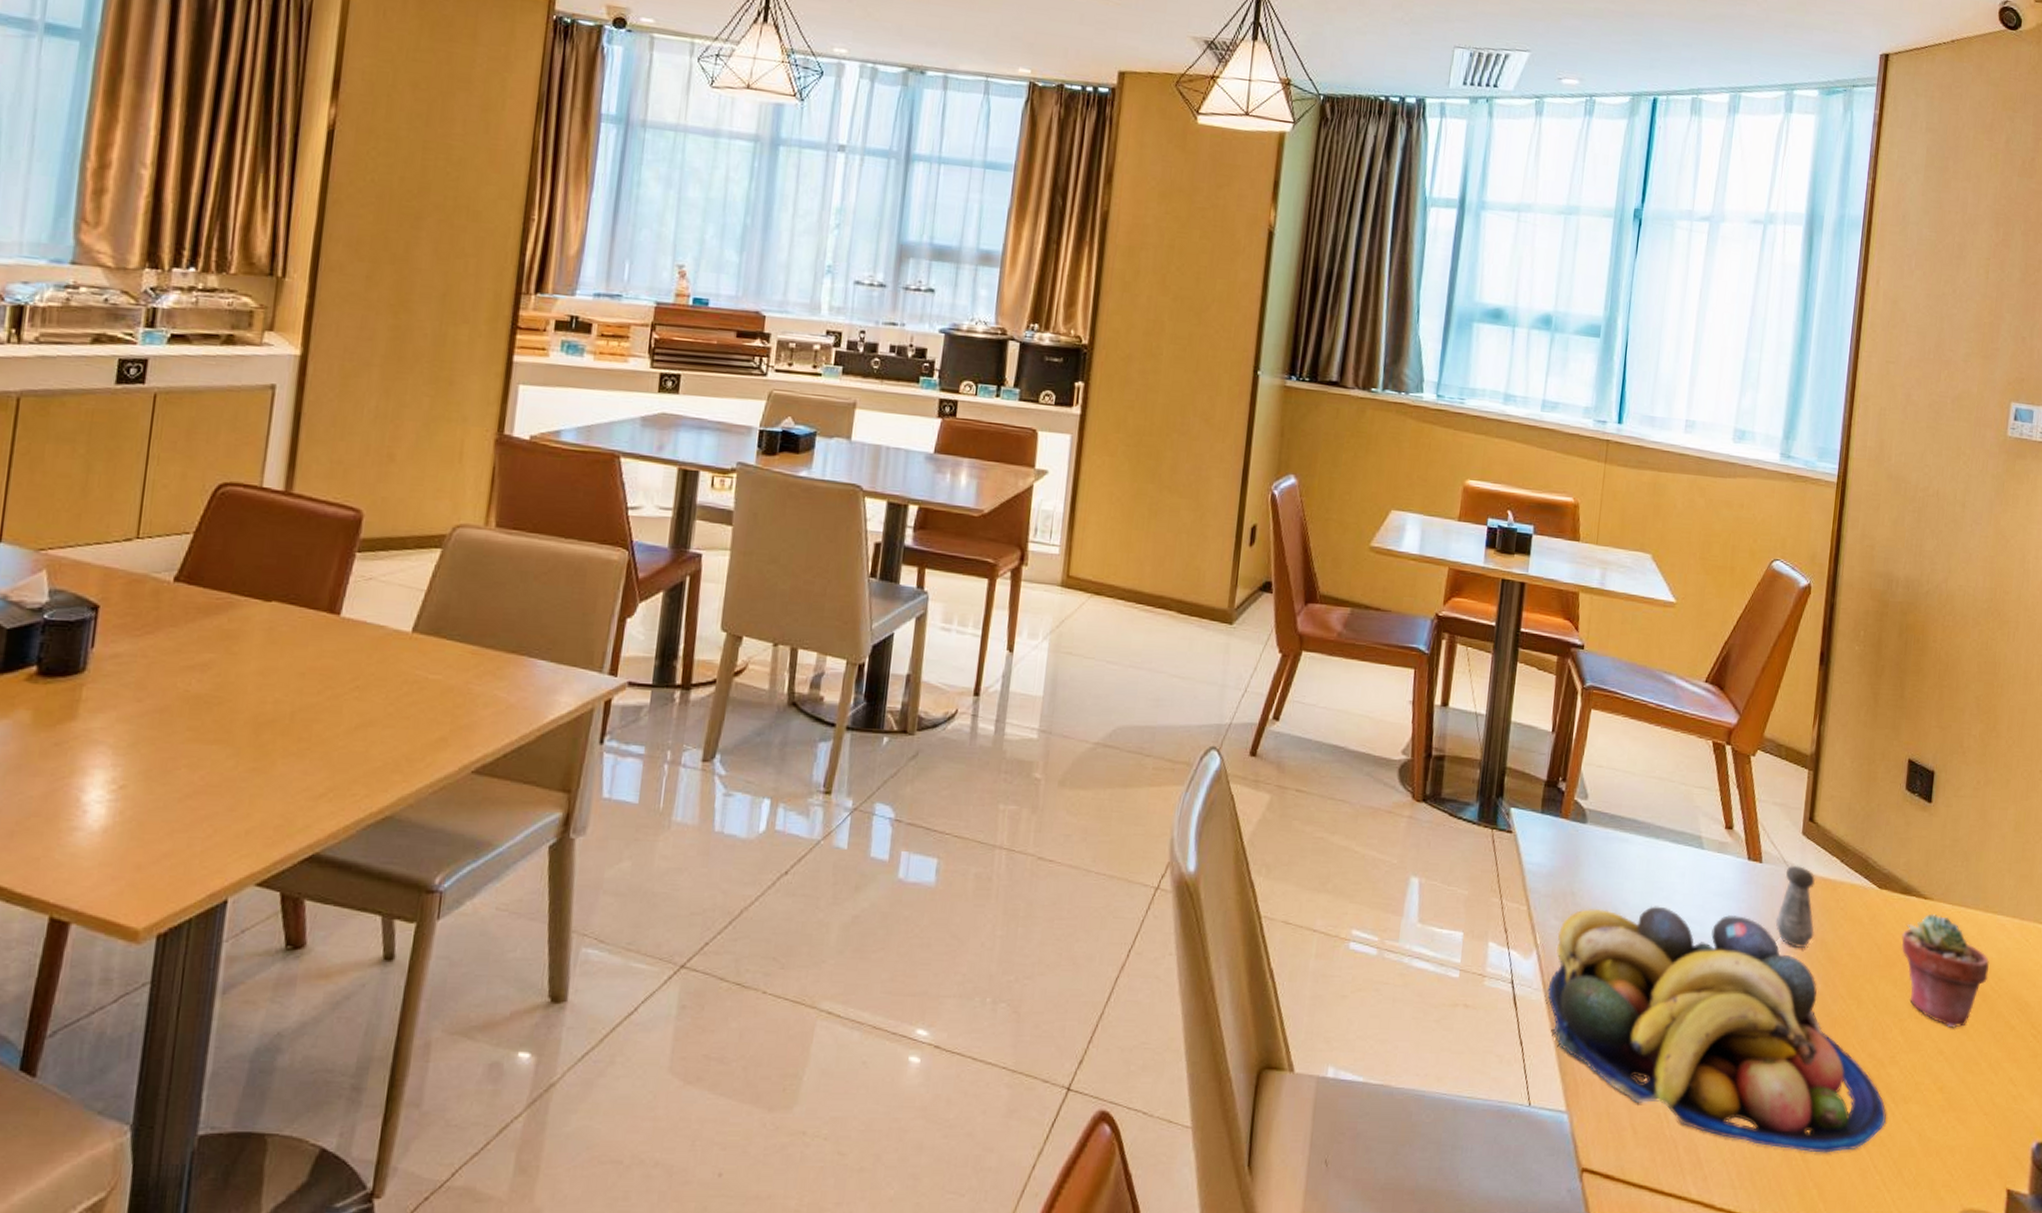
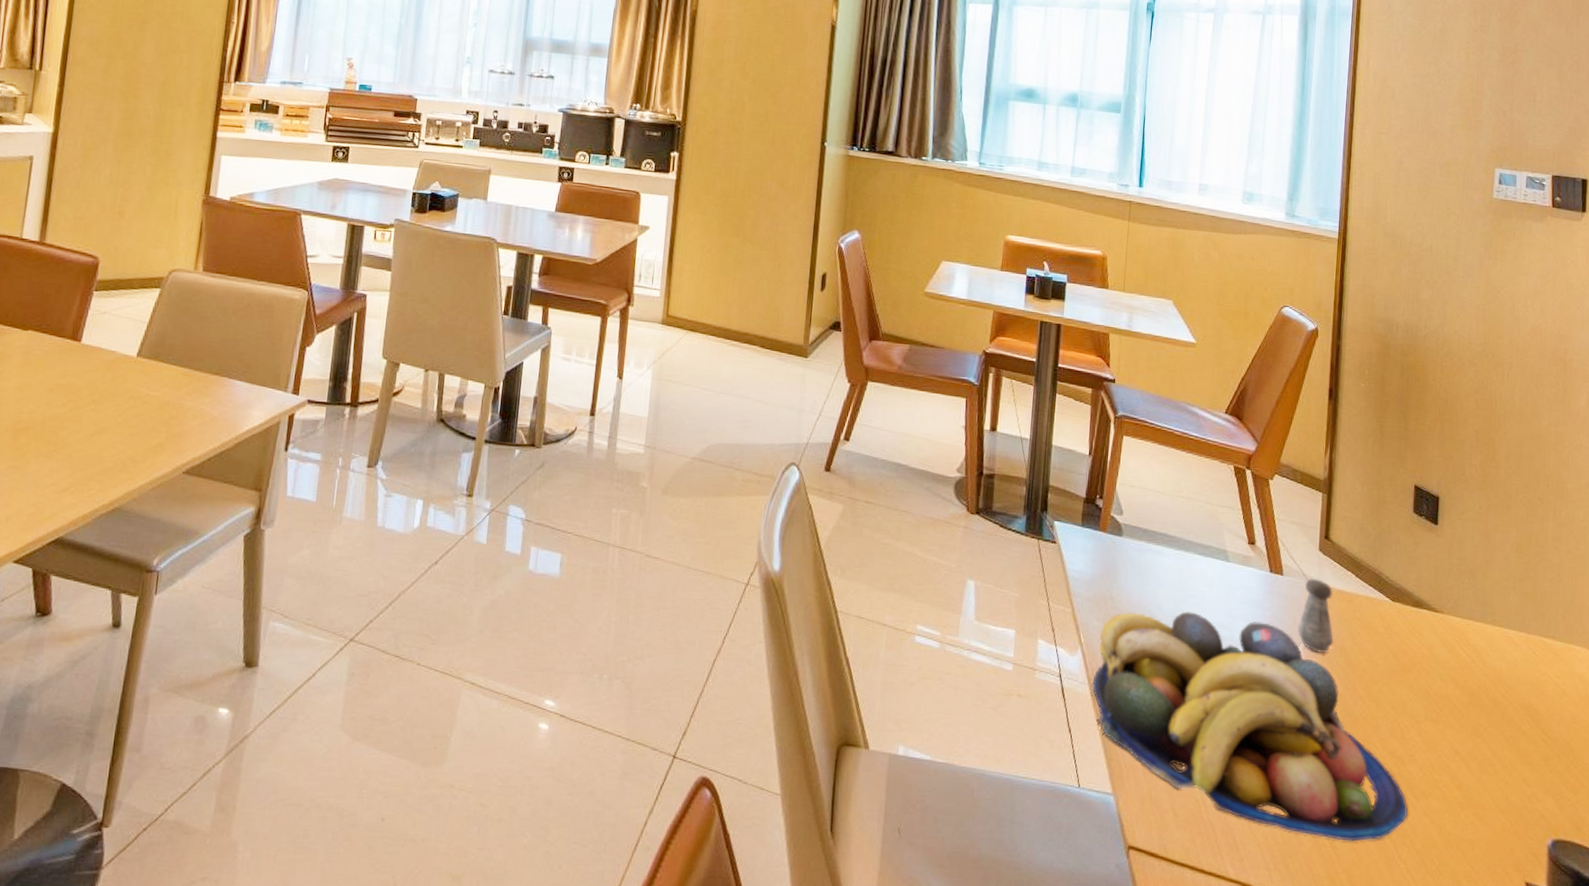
potted succulent: present [1902,913,1990,1028] -> none [1415,625,1500,731]

